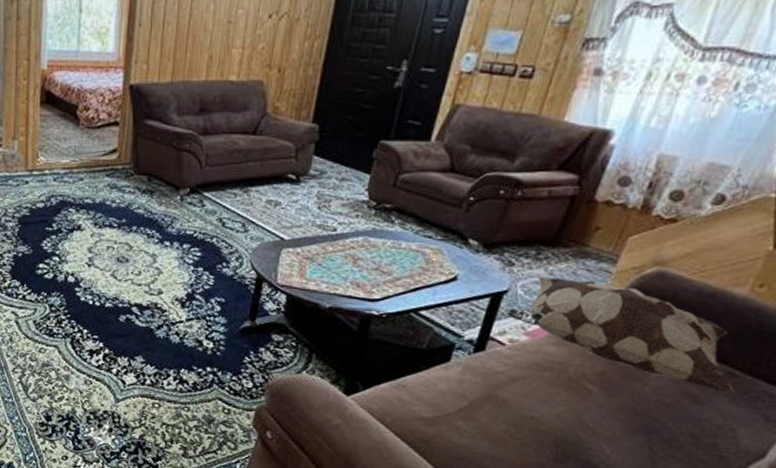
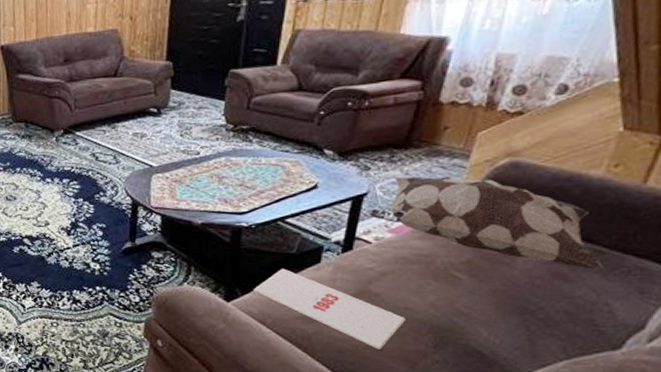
magazine: none [376,364,530,459] -> present [254,268,405,349]

